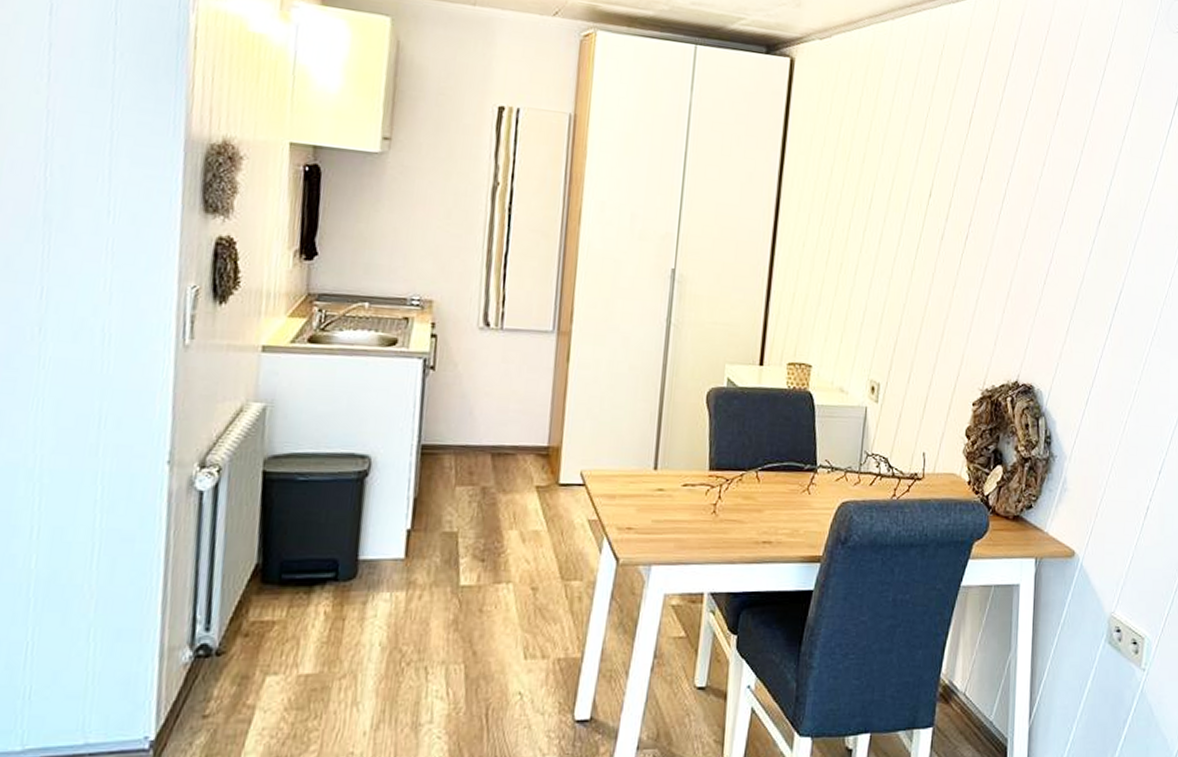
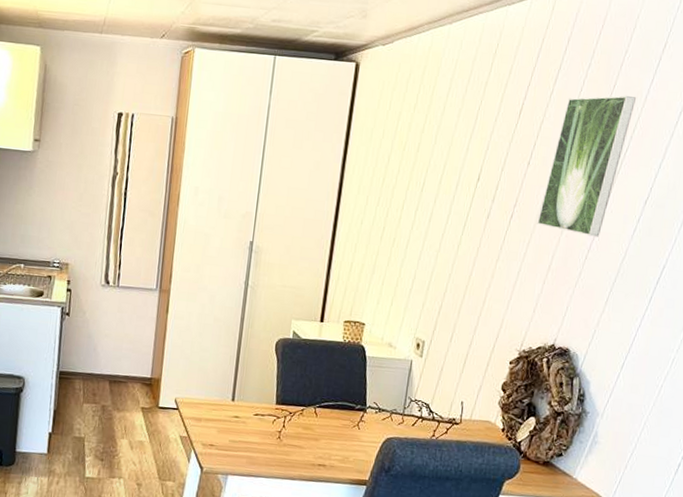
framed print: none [993,106,1085,260] -> present [537,95,637,237]

